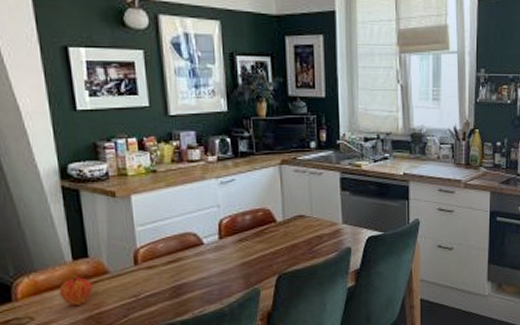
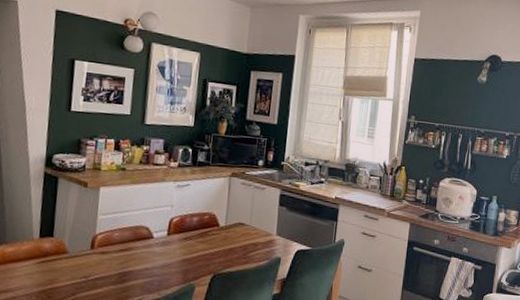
fruit: present [58,276,93,307] -> none [21,252,51,280]

